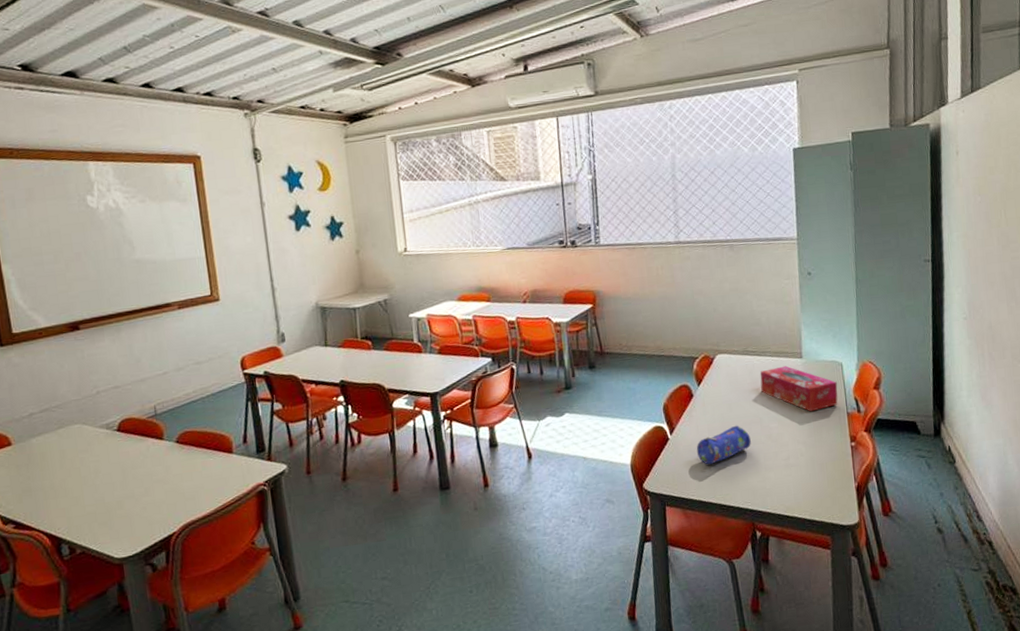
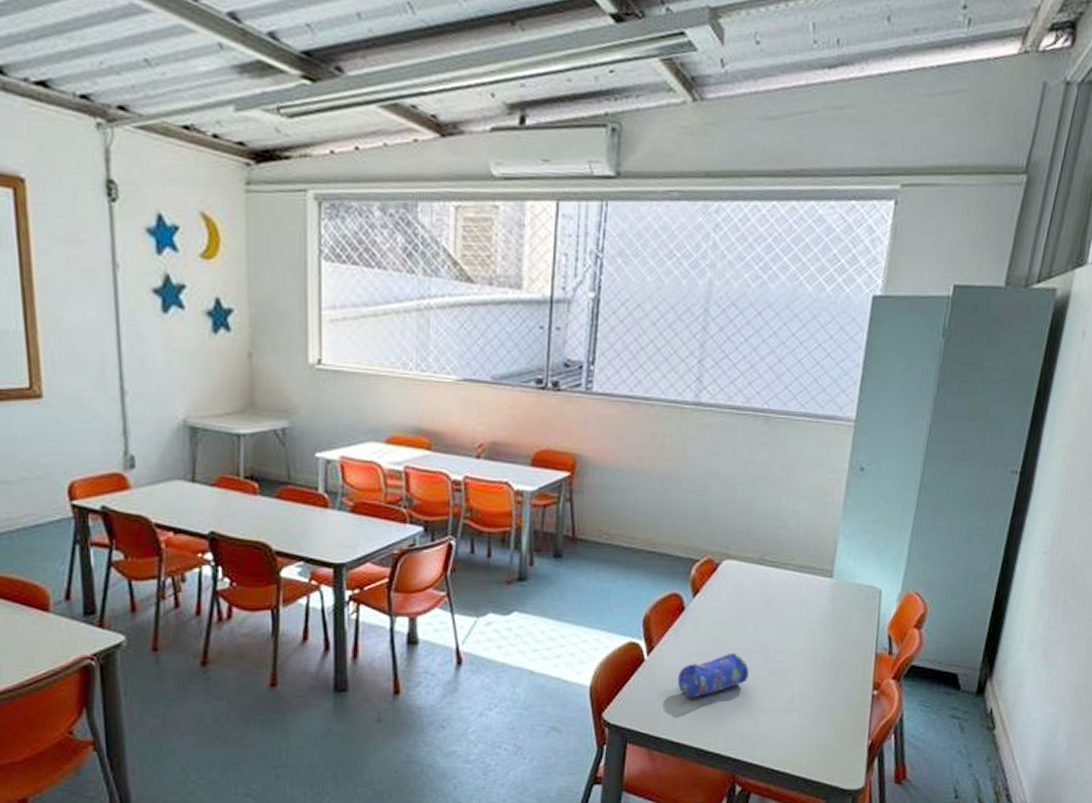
tissue box: present [760,365,838,412] -> none [773,585,871,647]

